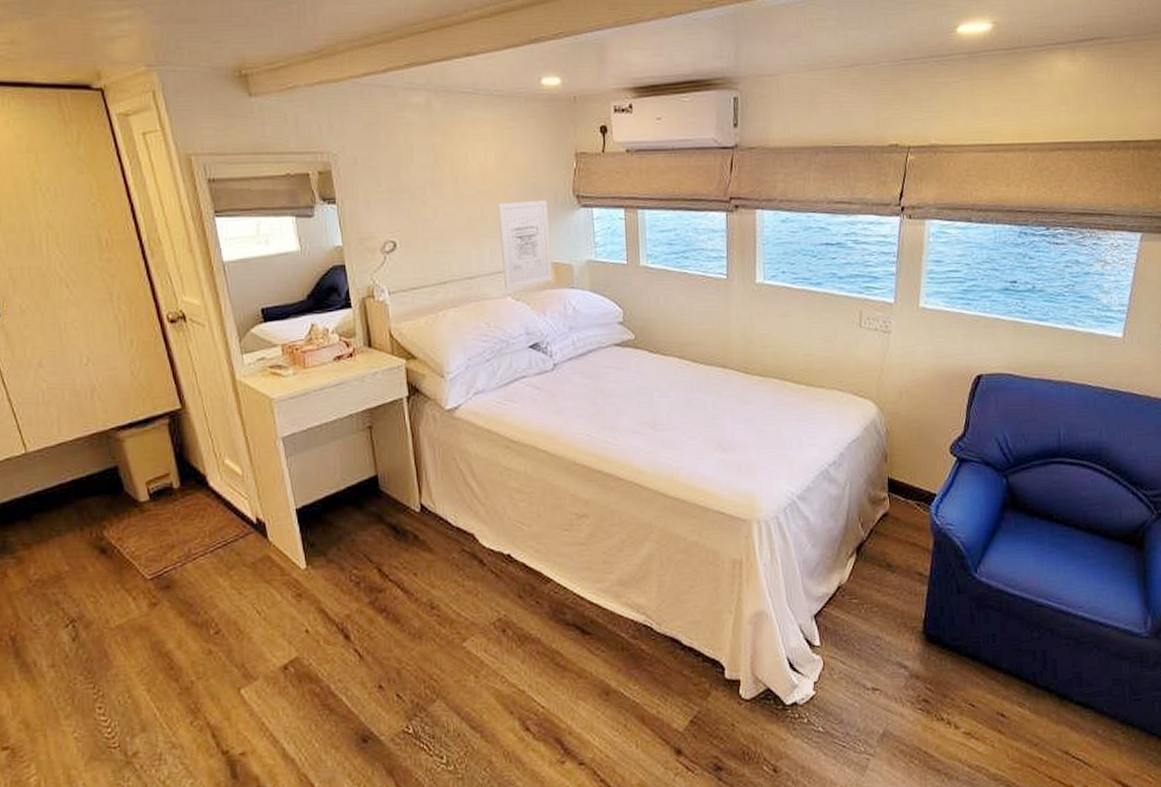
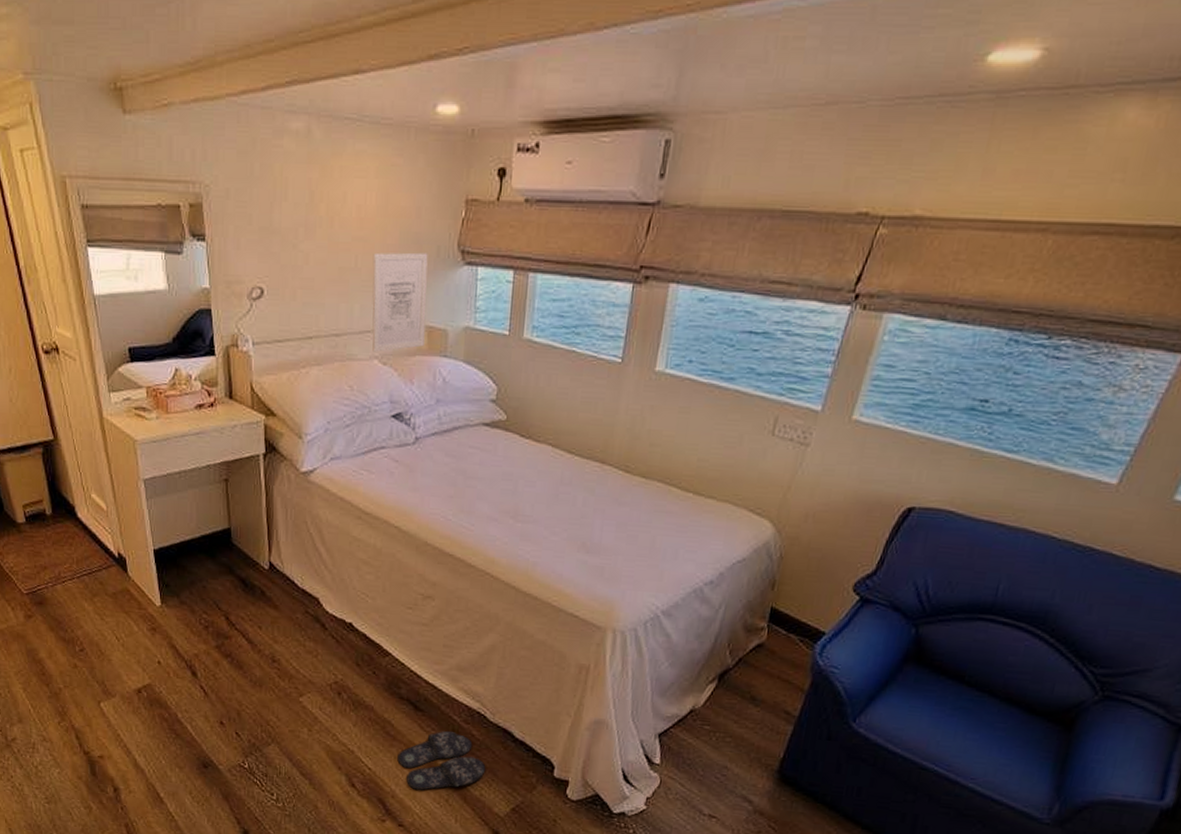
slippers: none [570,649,659,721] -> present [397,730,486,790]

